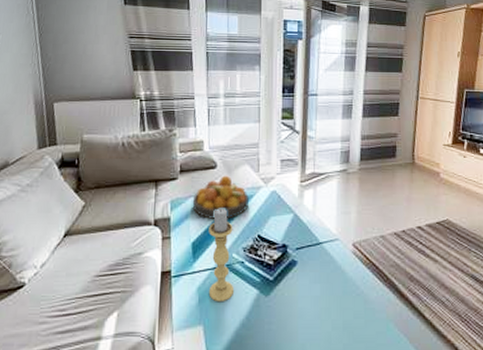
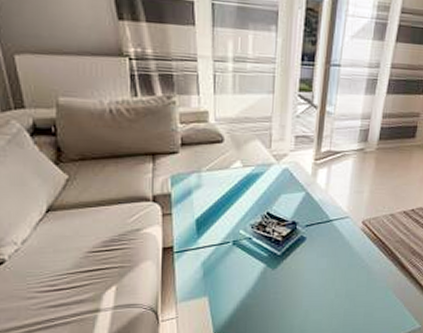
fruit bowl: present [192,175,249,219] -> none [195,150,259,196]
candle holder: present [208,208,233,302] -> none [214,185,241,276]

